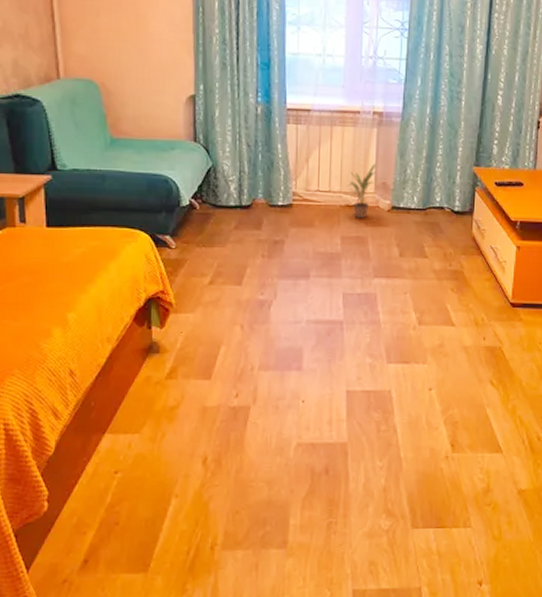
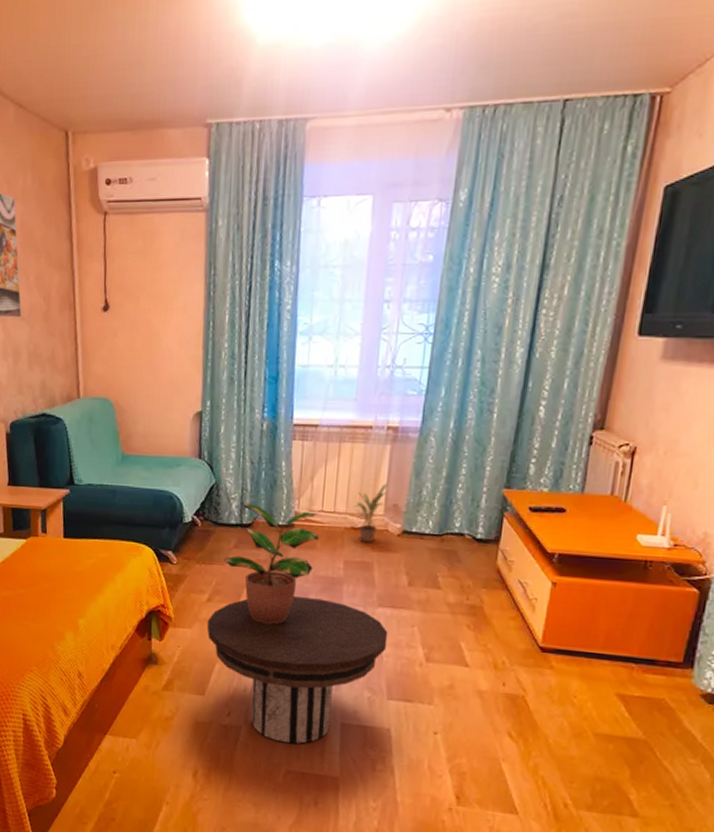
side table: none [210,274,384,417] -> present [207,596,388,744]
potted plant: none [224,184,317,302] -> present [223,502,320,624]

